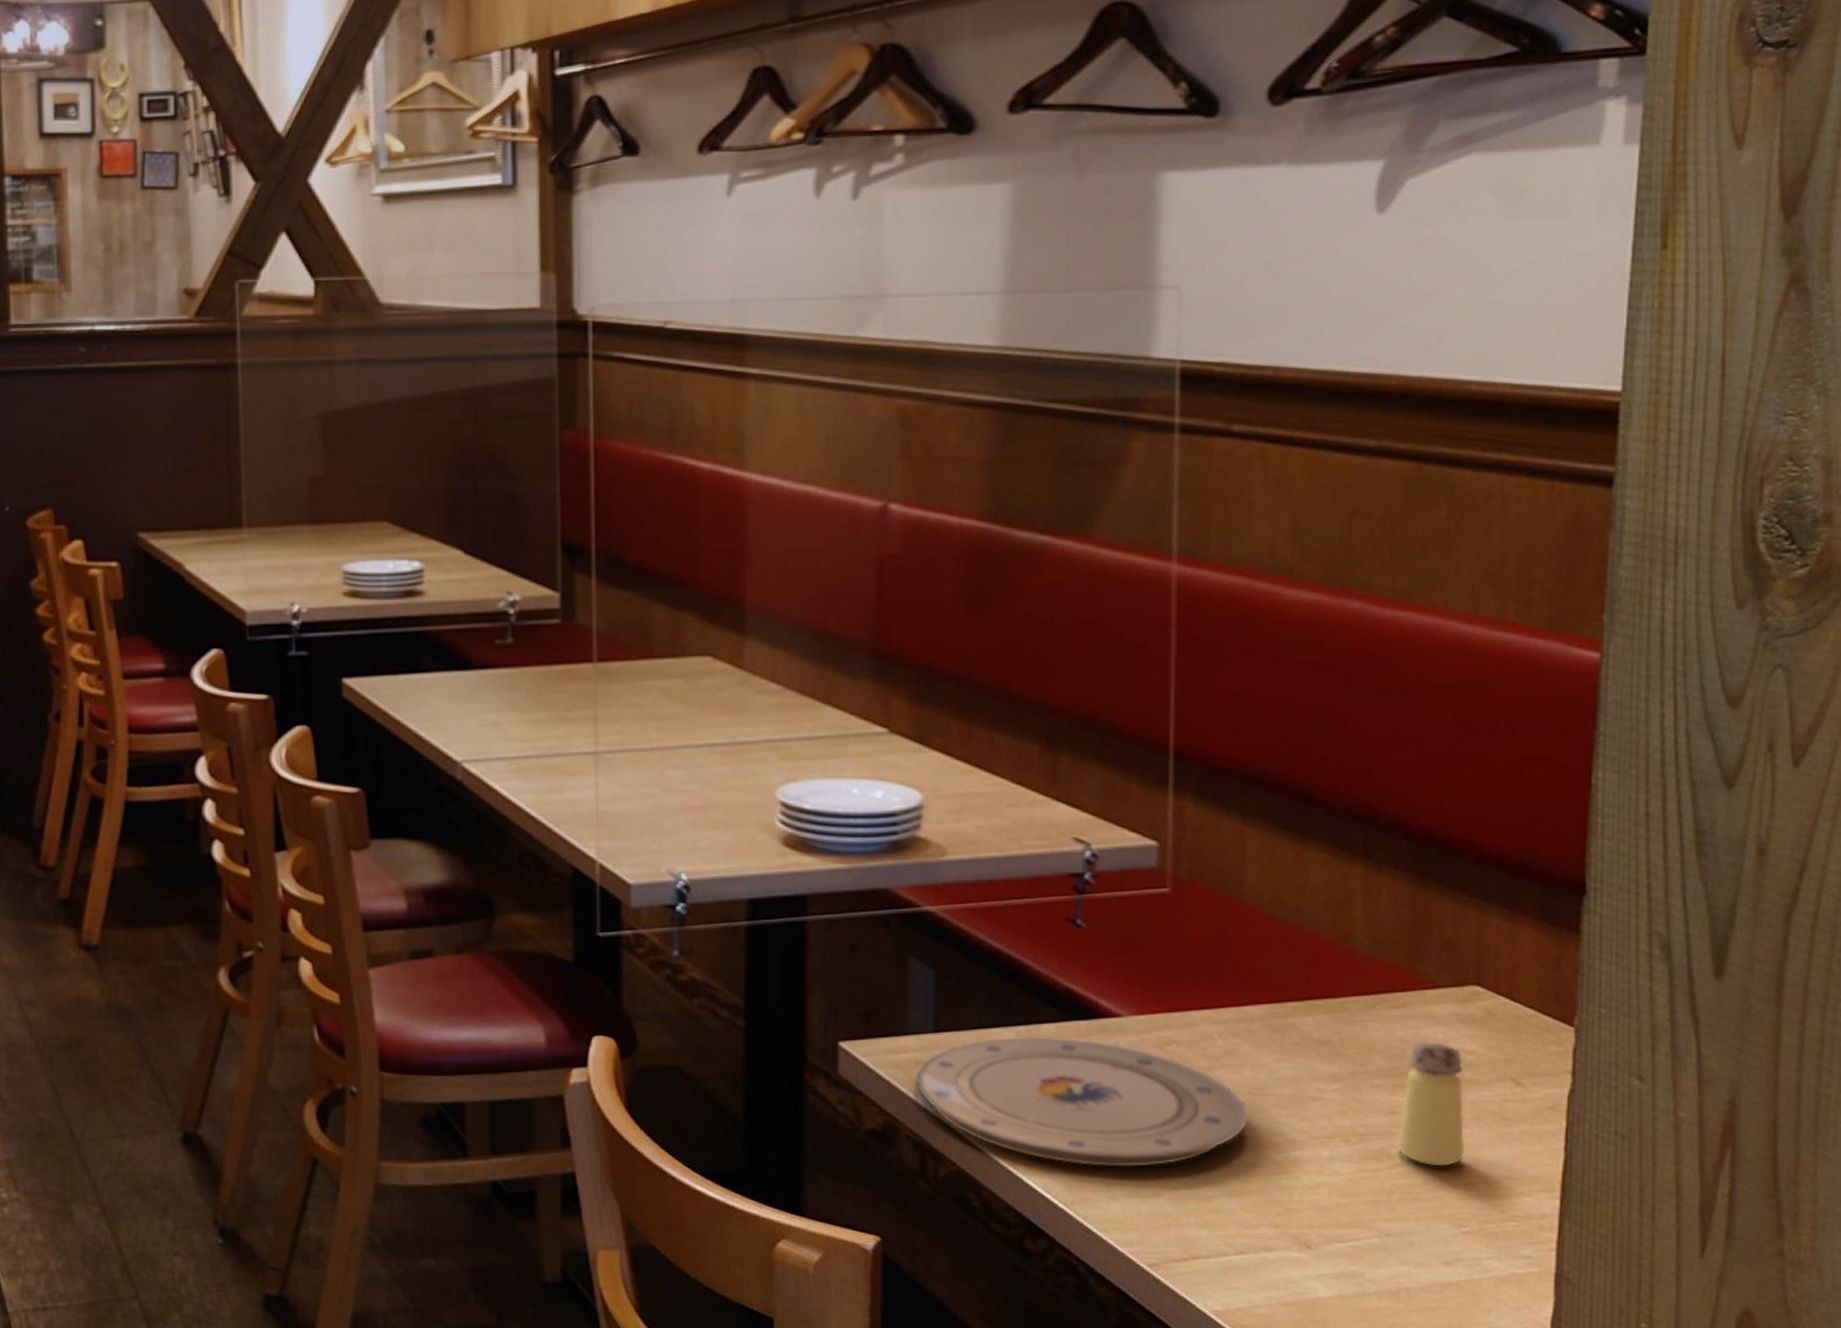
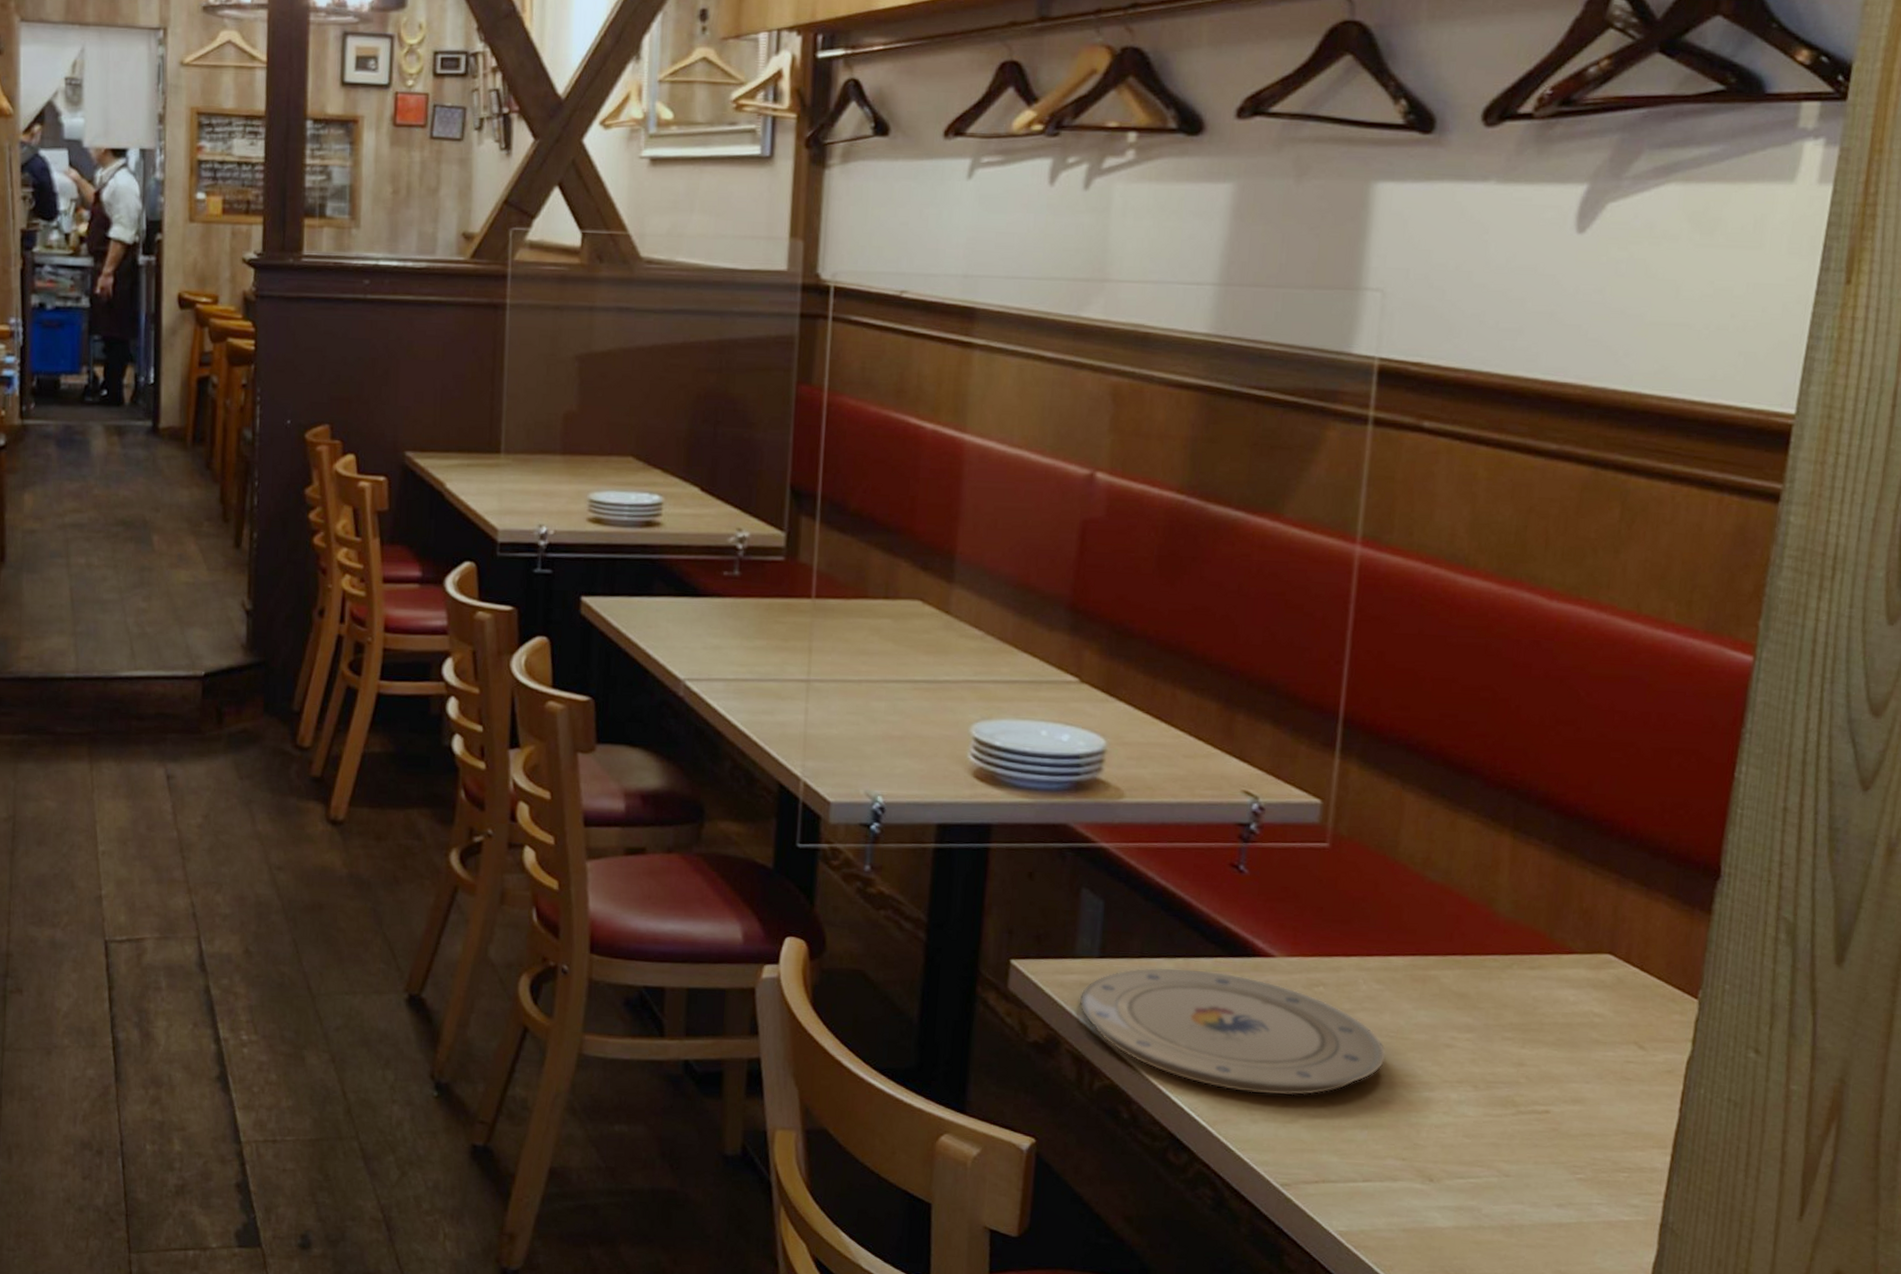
saltshaker: present [1396,1041,1465,1167] -> none [1521,1001,1590,1117]

